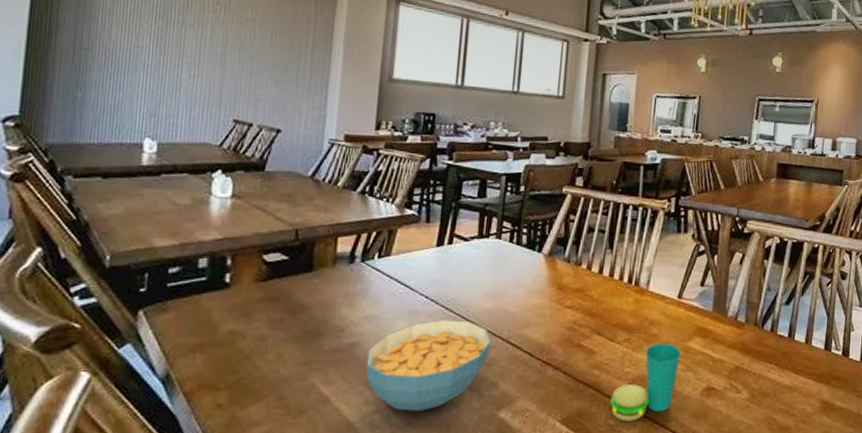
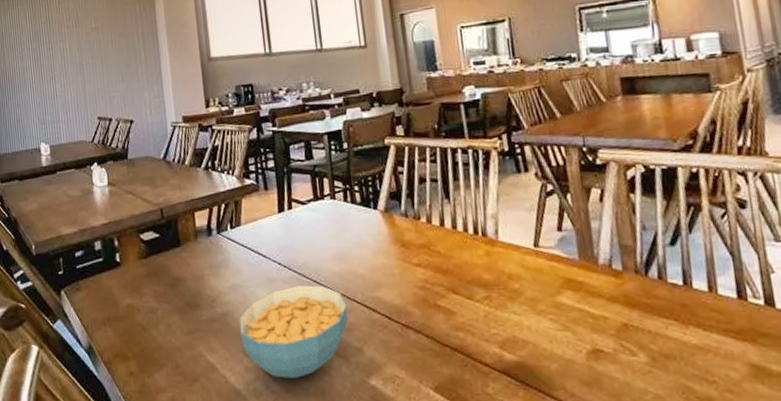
cup: present [610,342,682,422] -> none [482,298,554,390]

